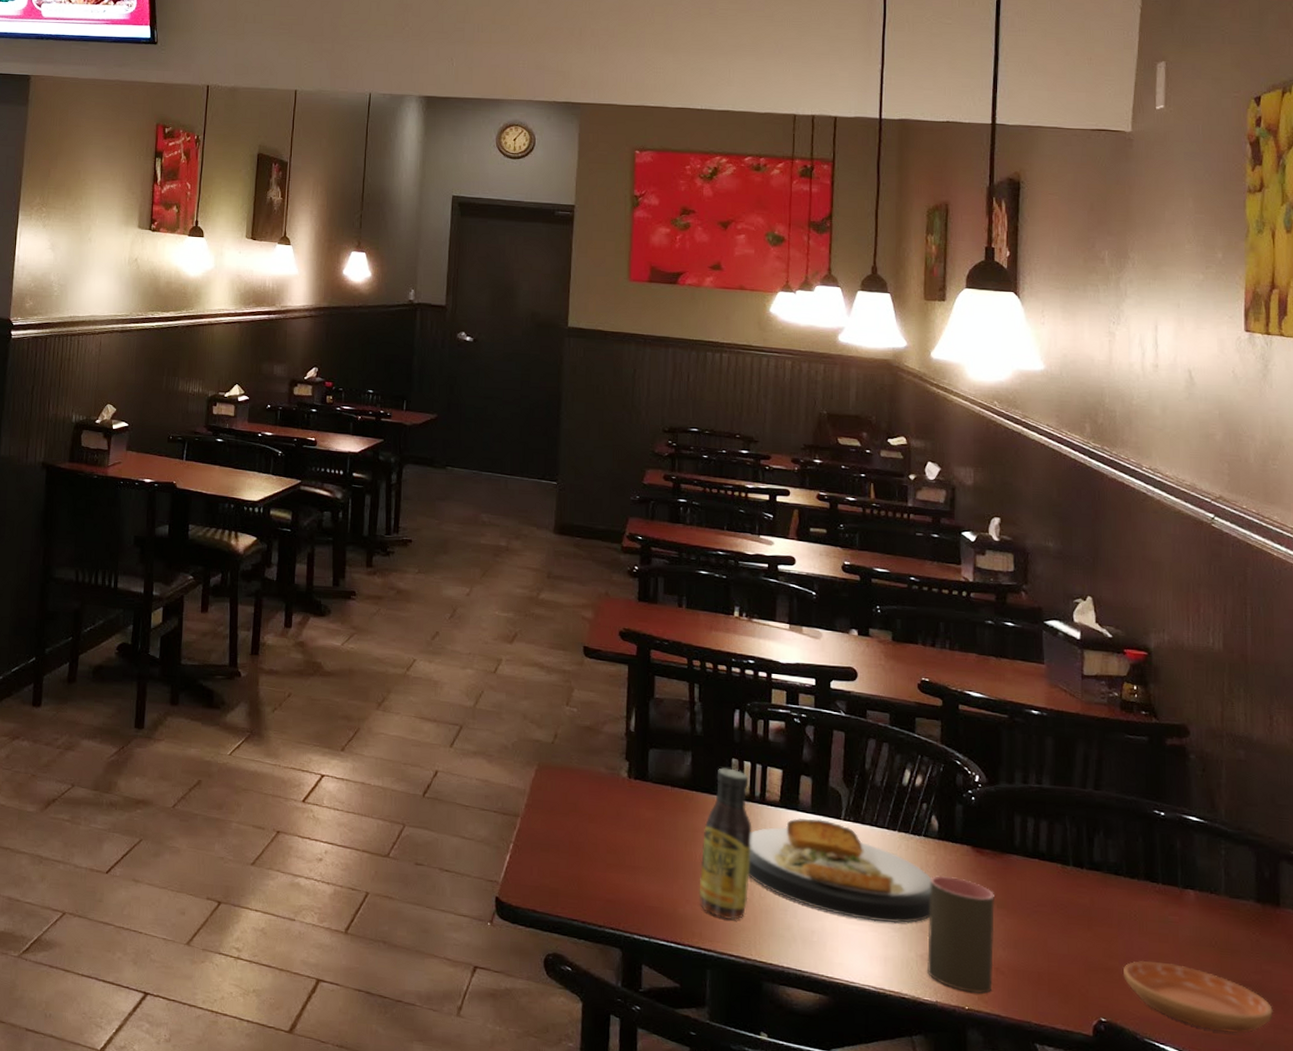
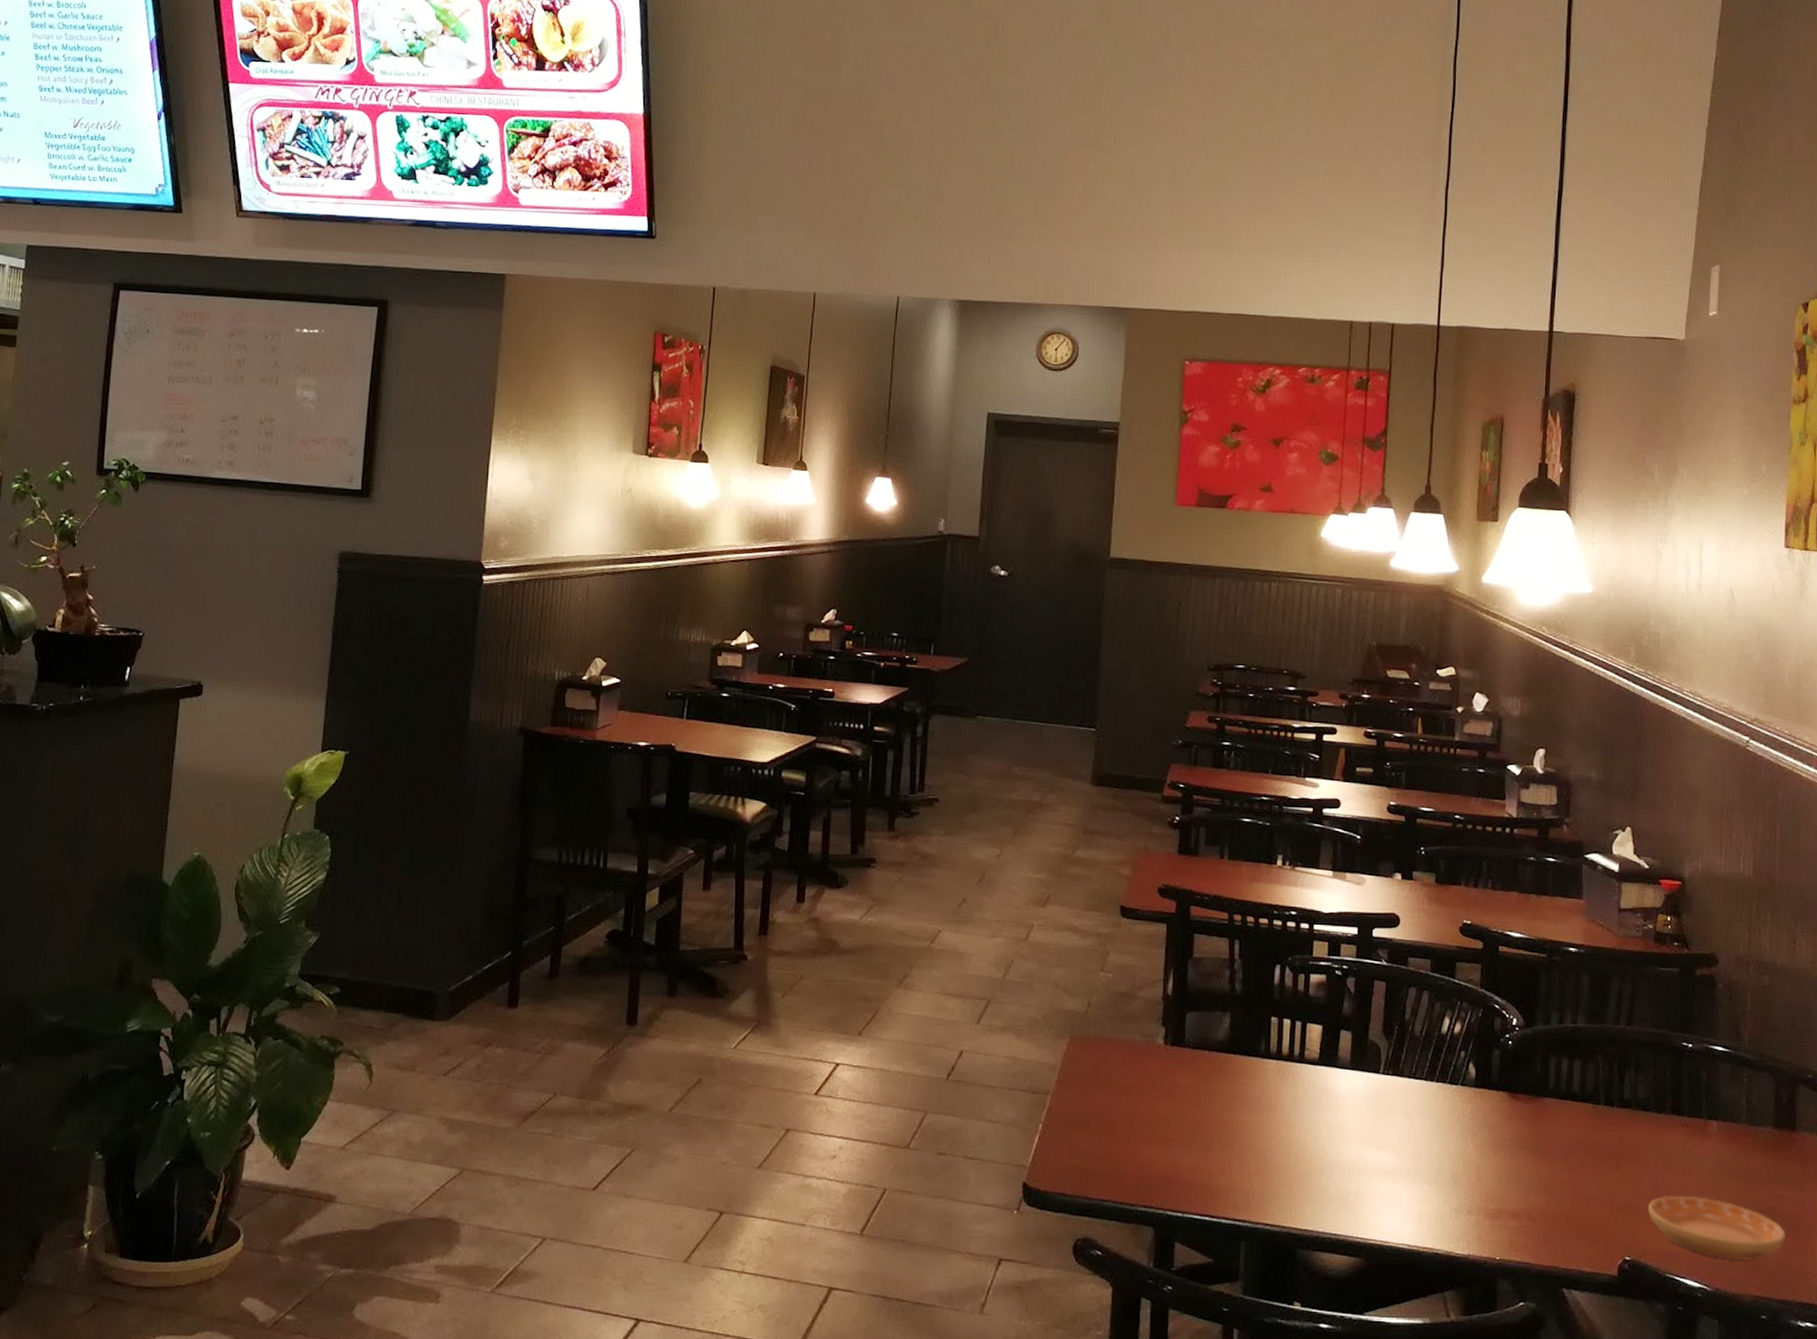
sauce bottle: present [699,767,752,920] -> none [1234,1027,1290,1187]
plate: present [748,818,931,924] -> none [1285,1075,1467,1178]
cup: present [927,875,995,994] -> none [1461,1124,1528,1242]

